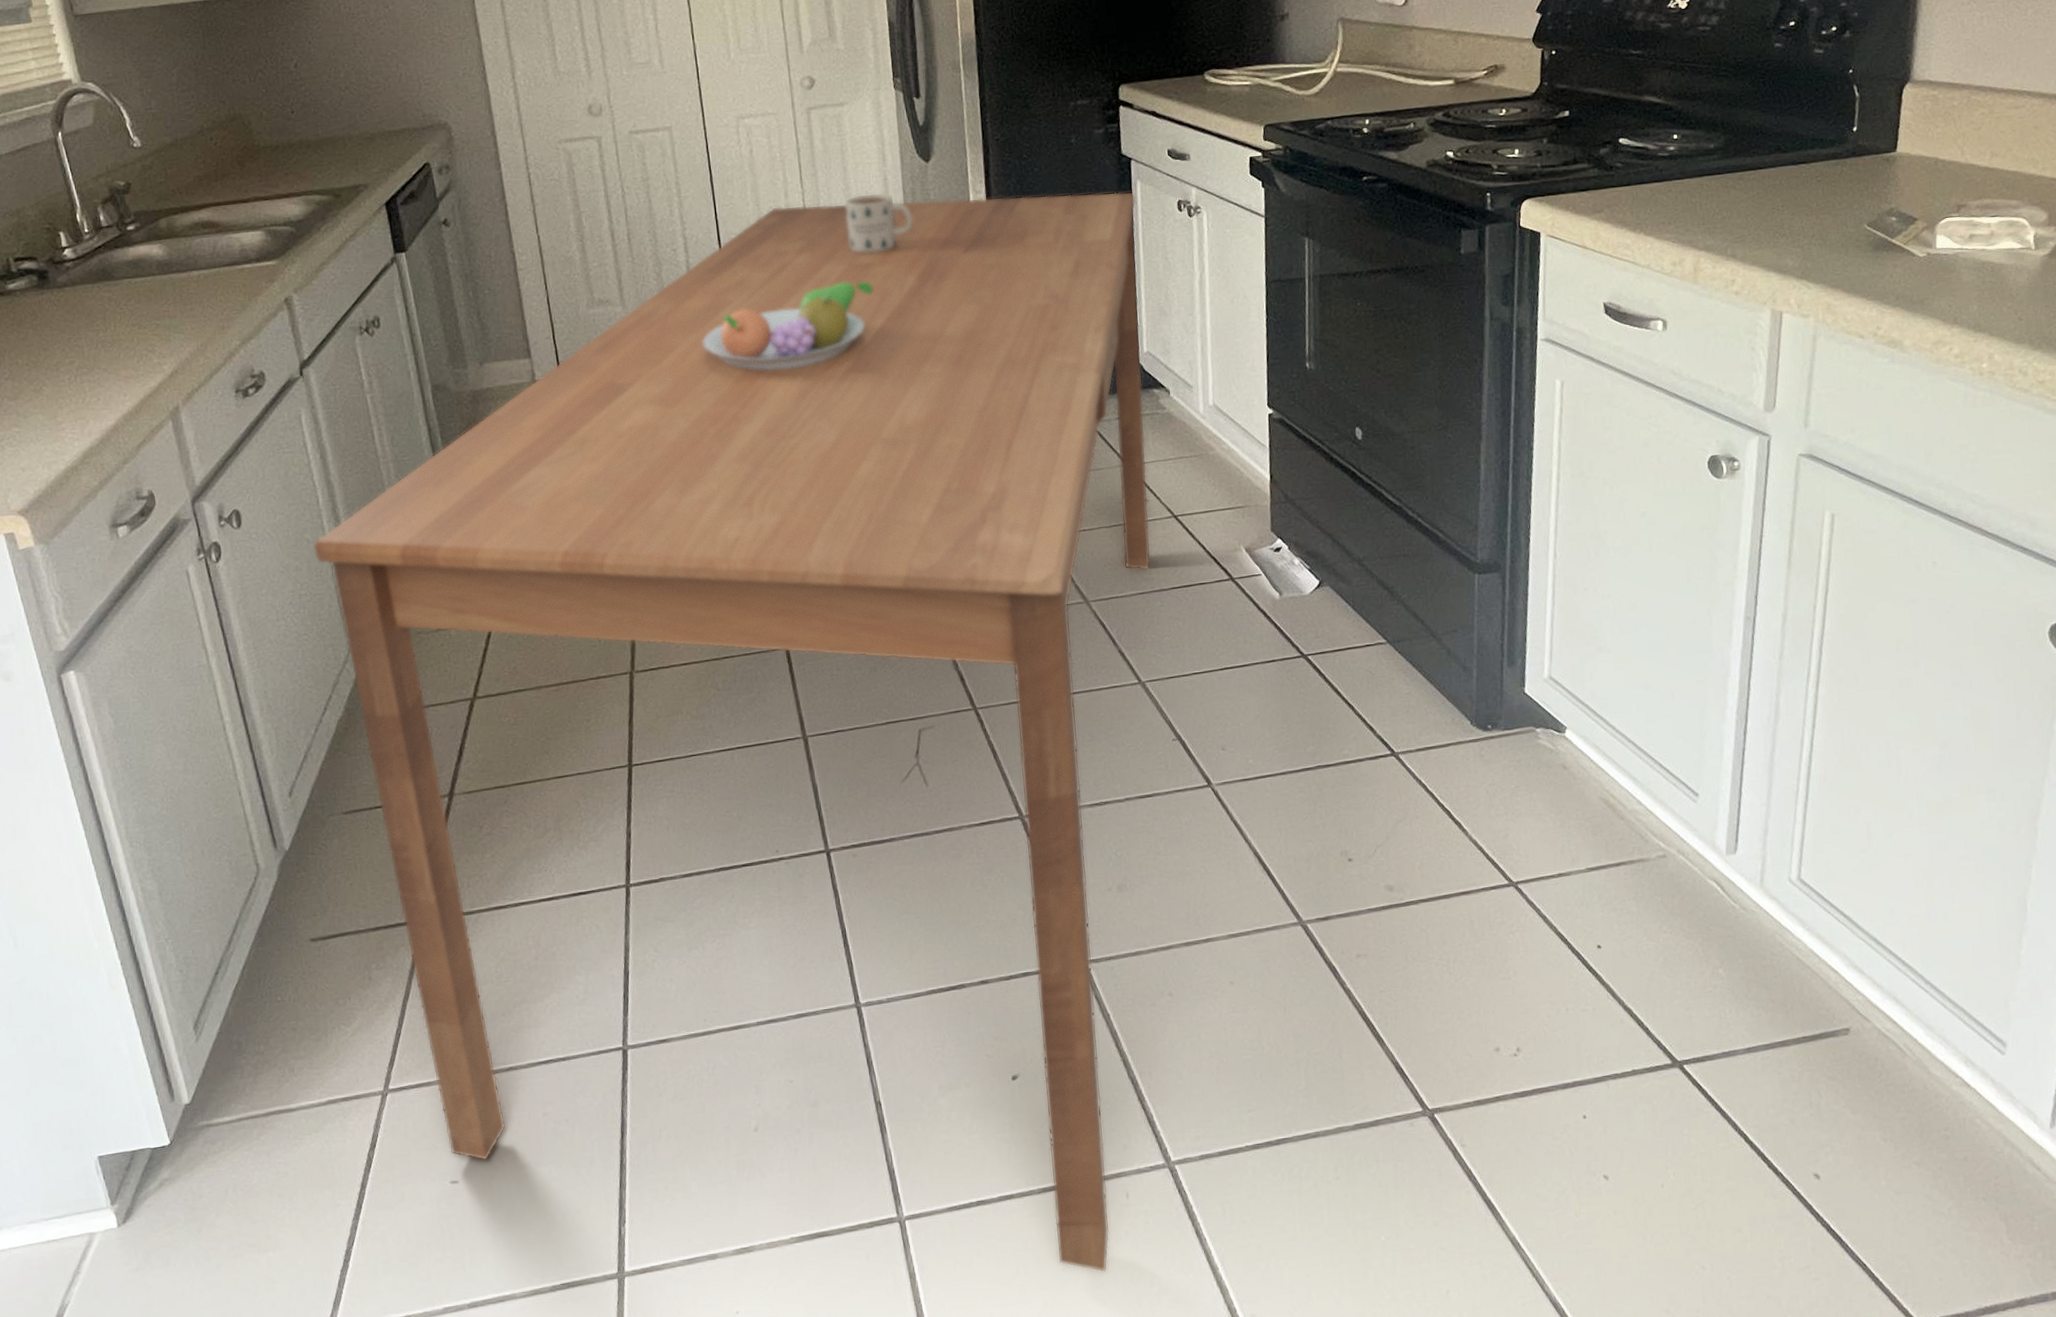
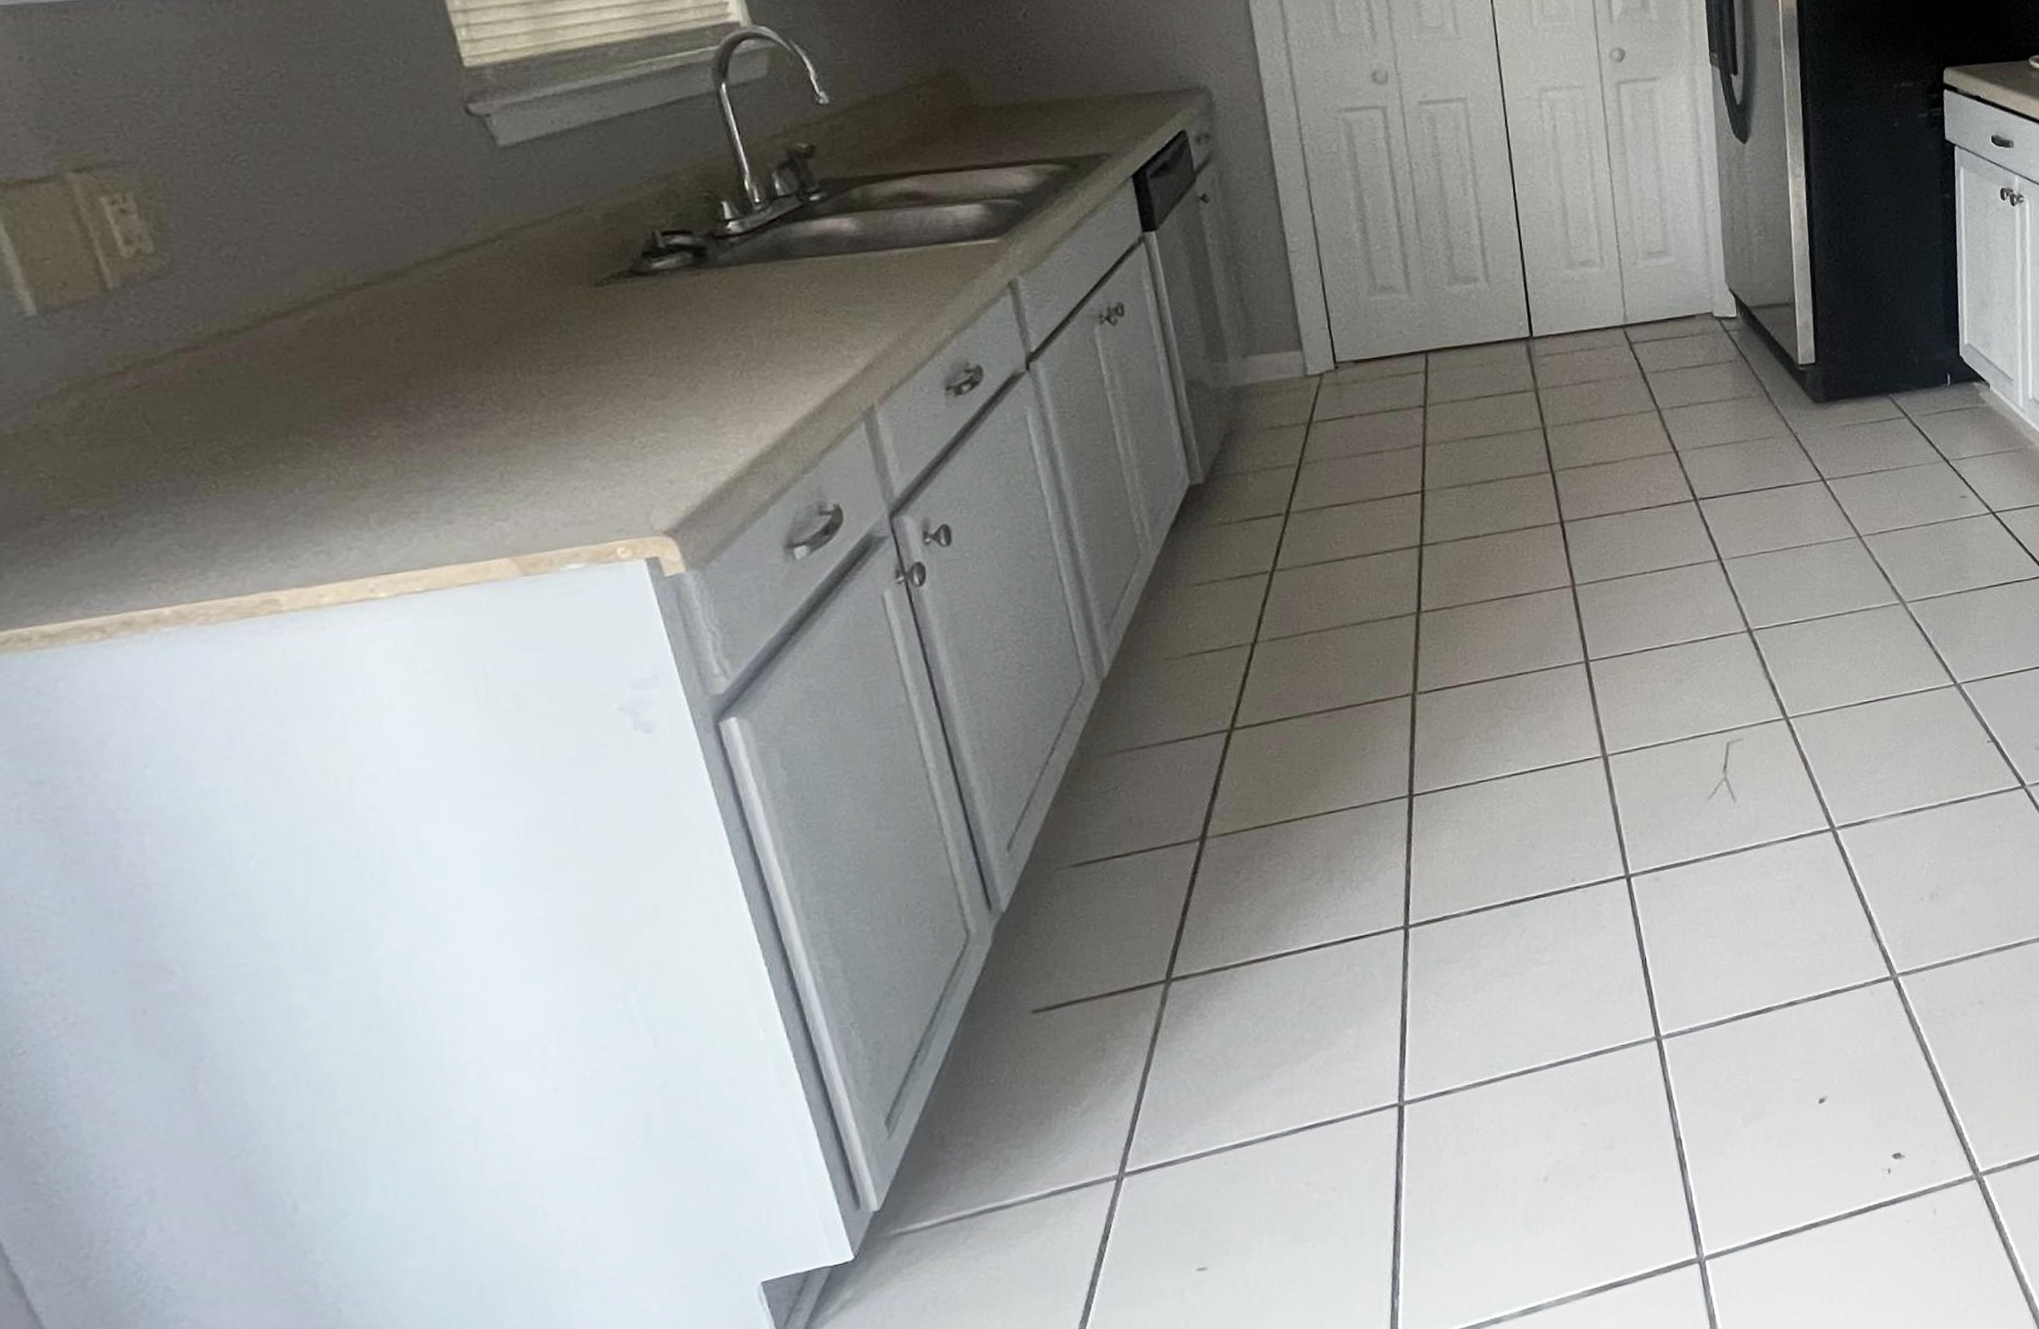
dining table: present [313,191,1151,1272] -> none [1039,178,1969,1293]
fruit bowl: present [702,281,873,371] -> none [1498,268,1685,364]
mug: present [843,192,913,253] -> none [1654,174,1728,239]

